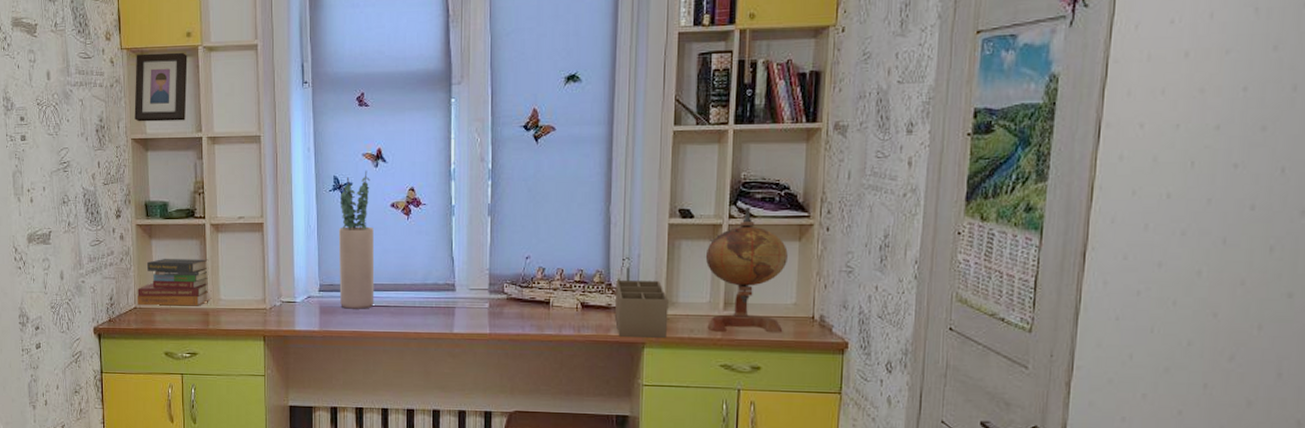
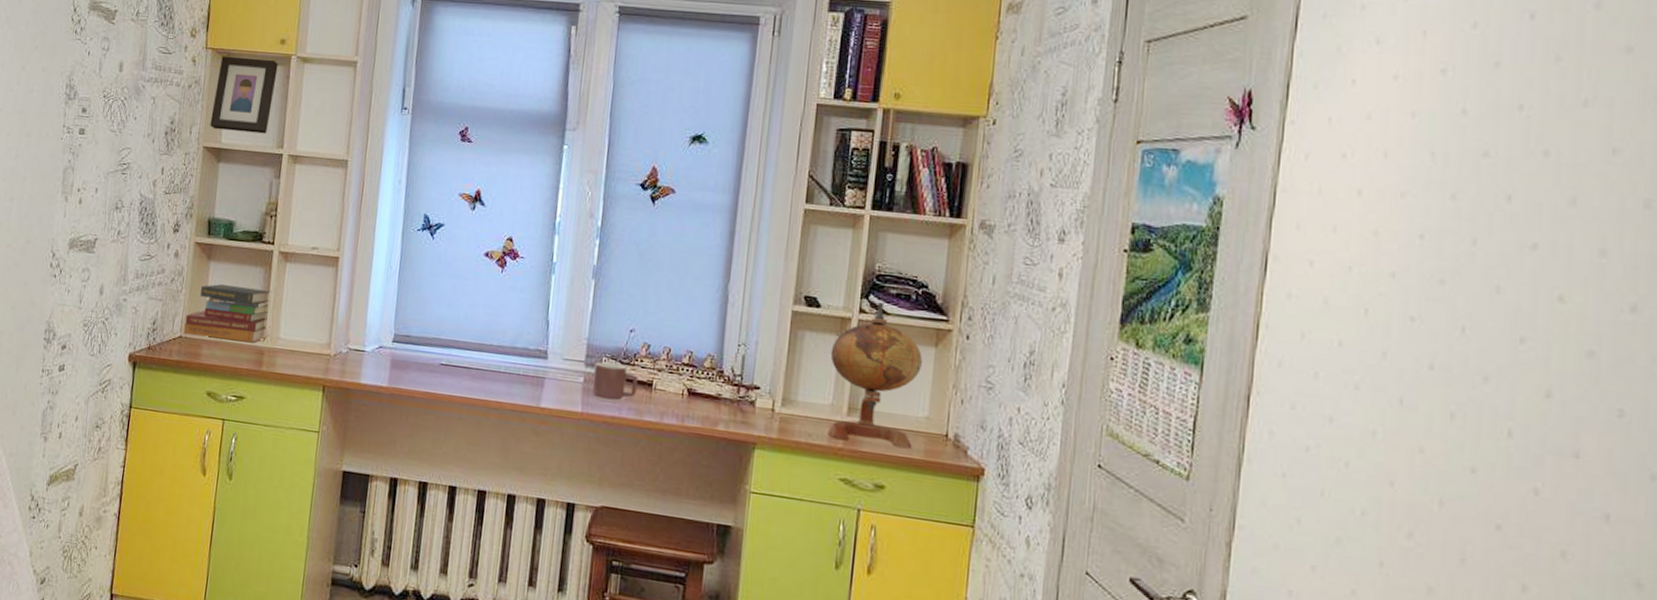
vase: present [338,170,375,309] -> none [415,212,465,368]
mug: none [497,288,537,322] -> present [592,361,638,403]
desk organizer: present [615,279,669,339] -> none [724,367,787,441]

